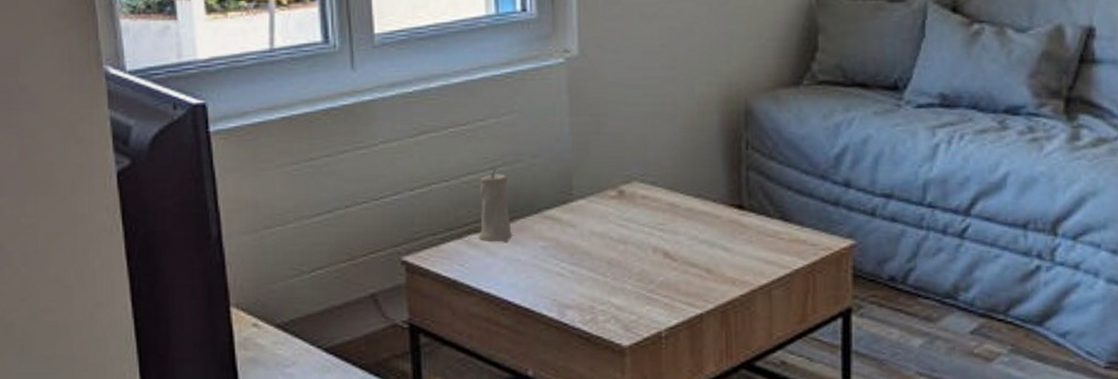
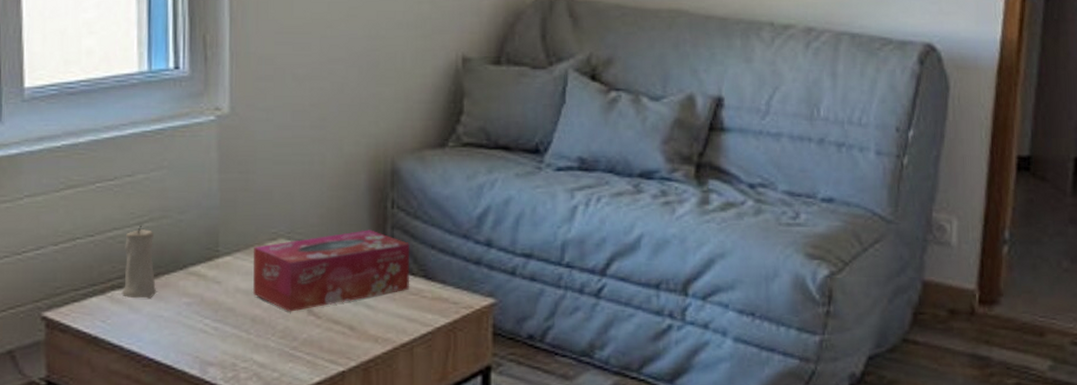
tissue box: none [607,171,767,255] -> present [252,230,410,312]

